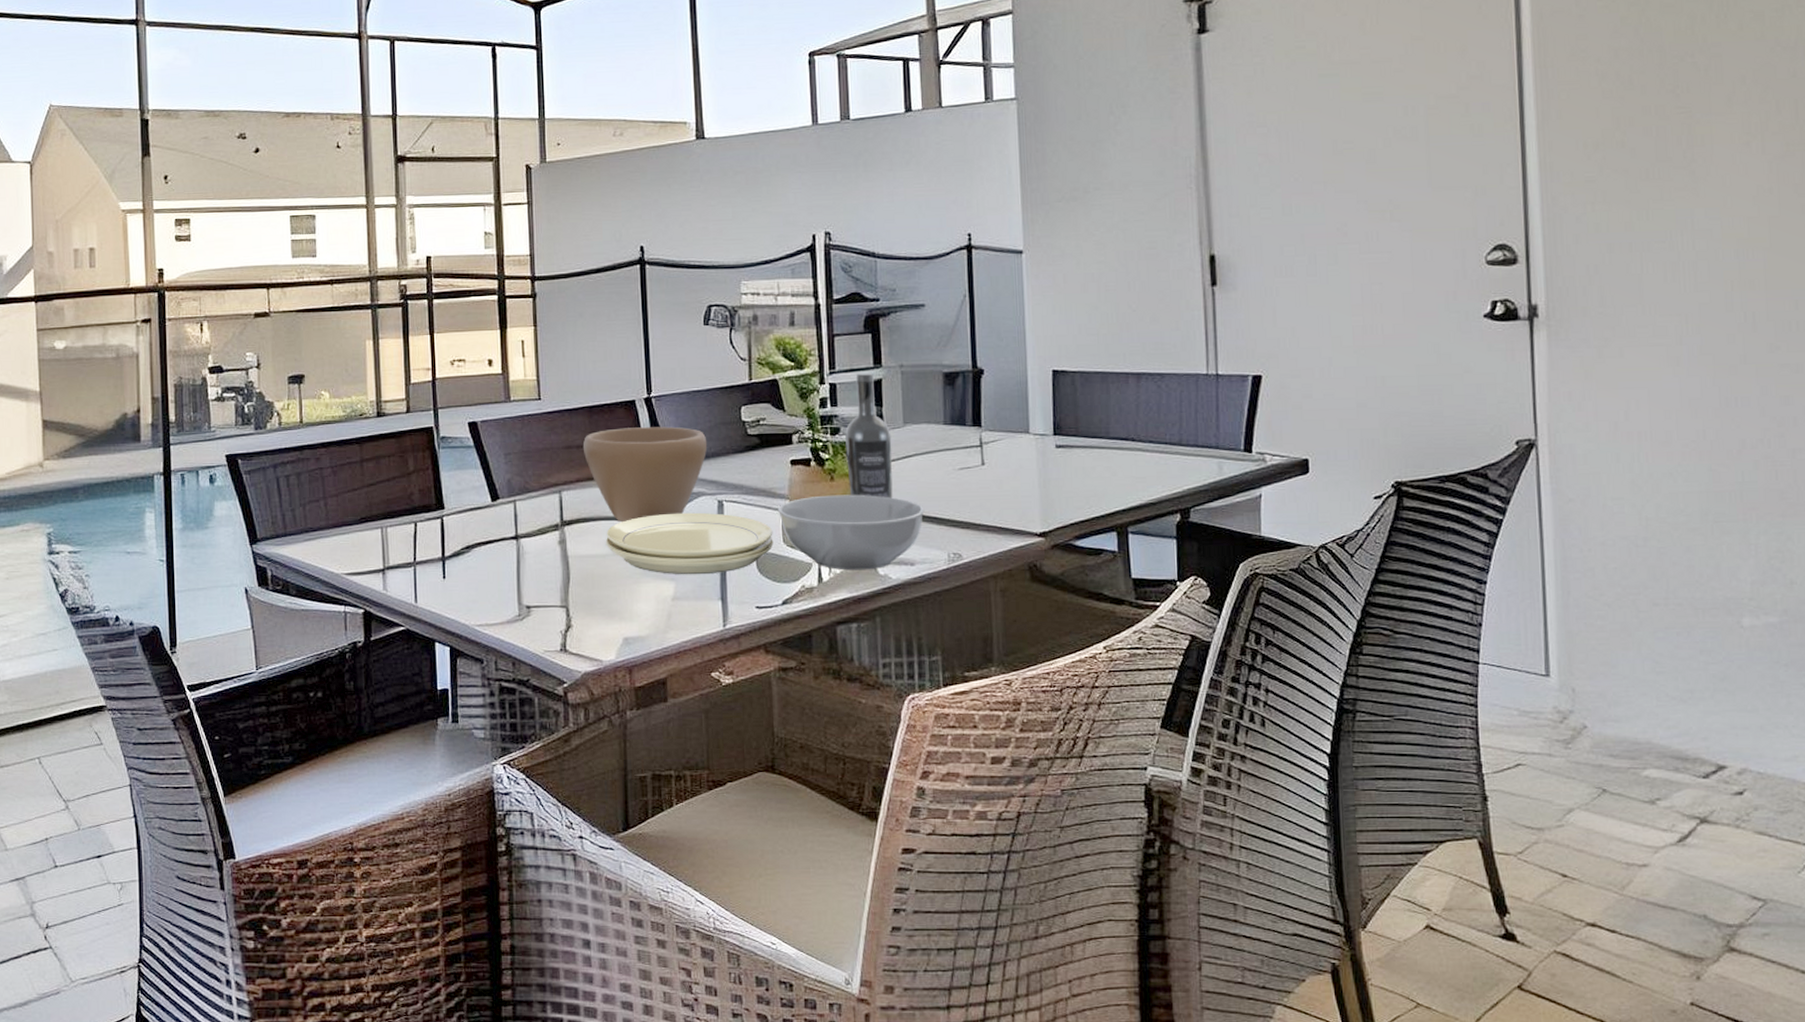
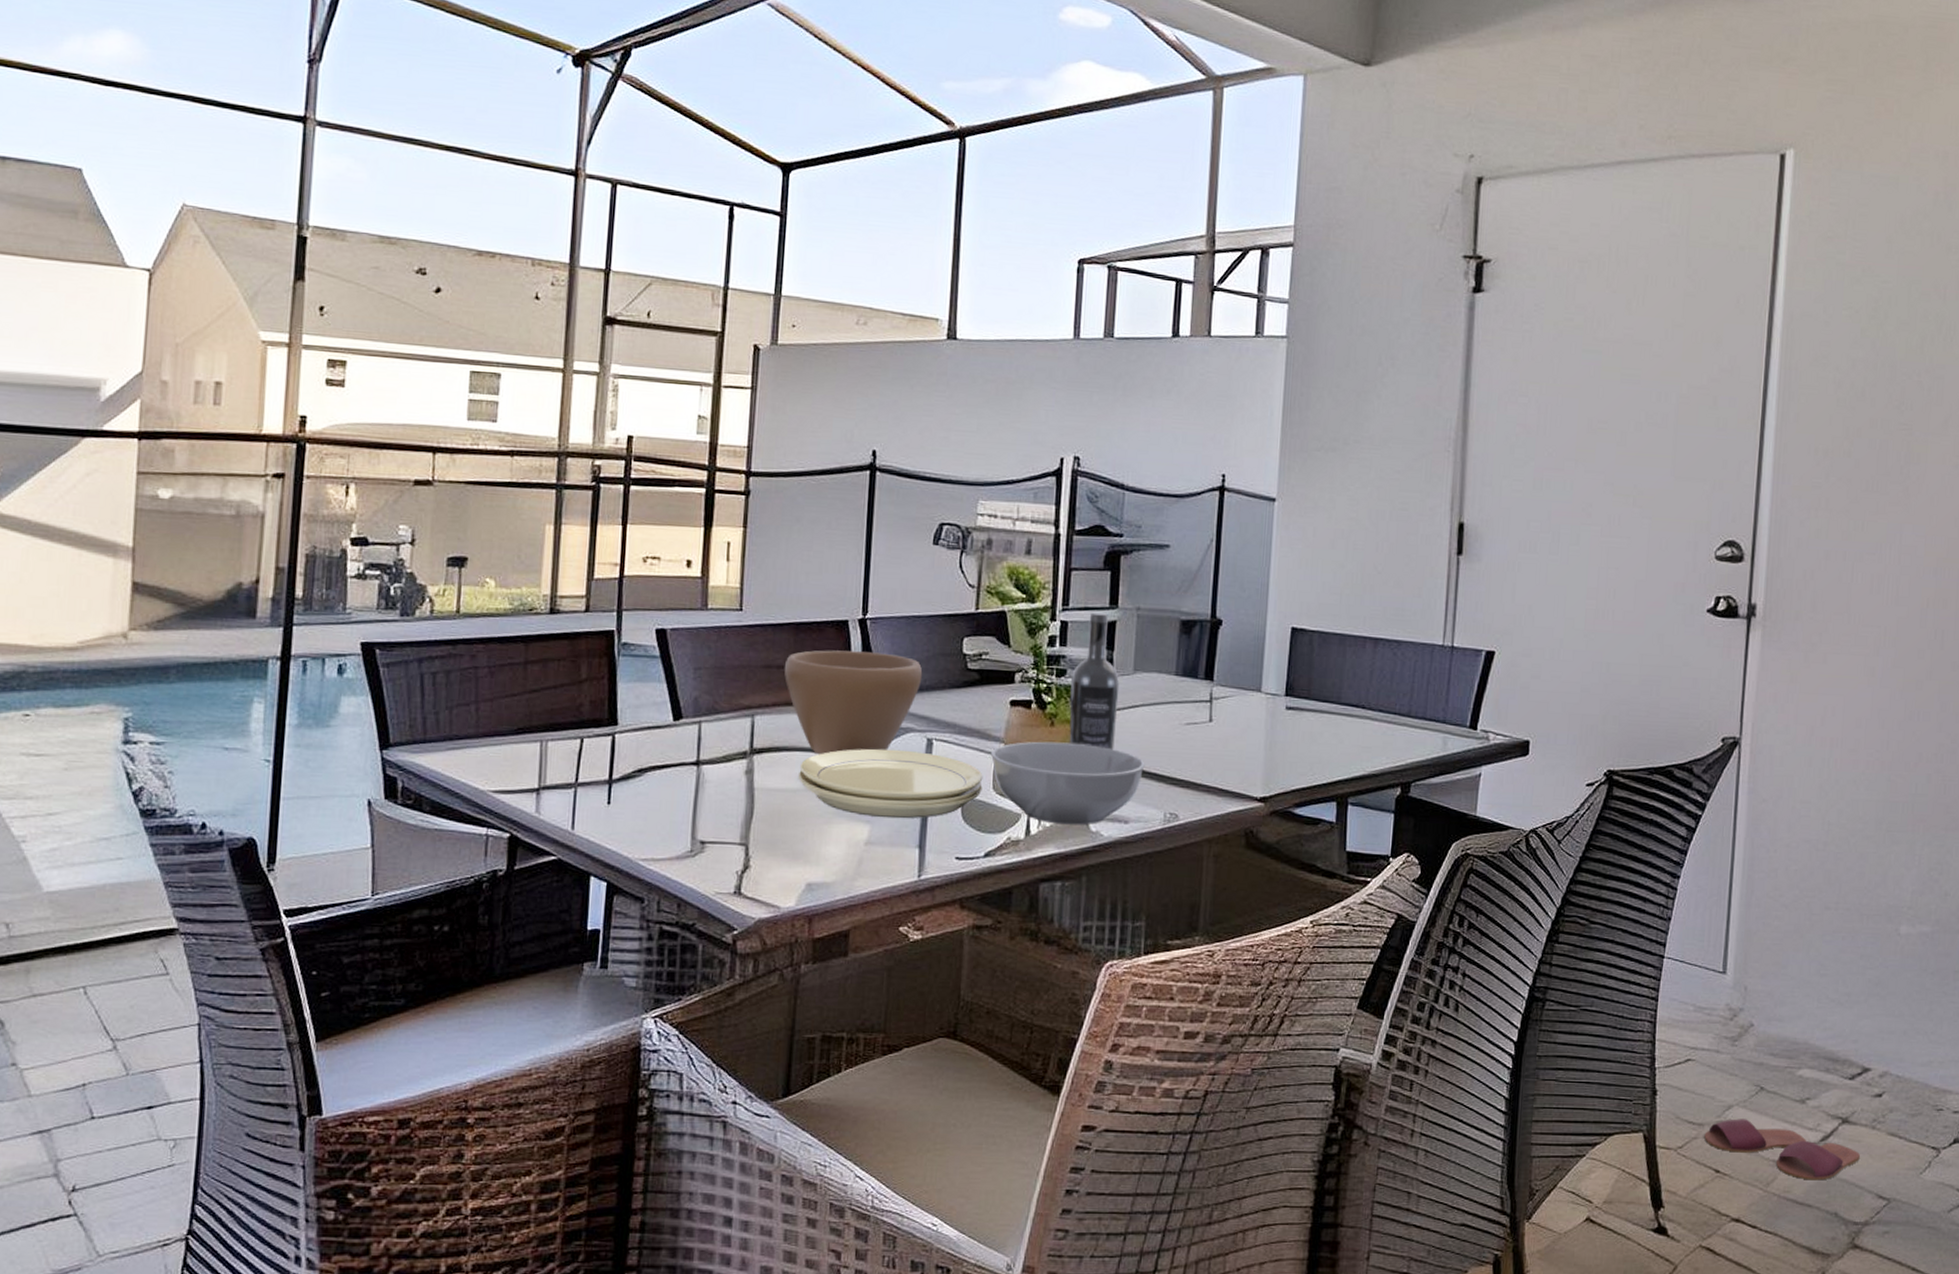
slippers: none [1545,822,1725,883] -> present [1704,1119,1860,1181]

